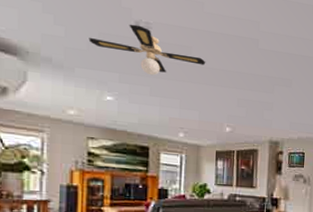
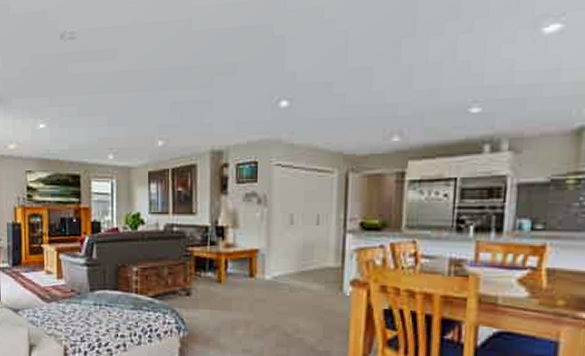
ceiling fan: present [88,24,206,76] -> none [21,37,133,93]

